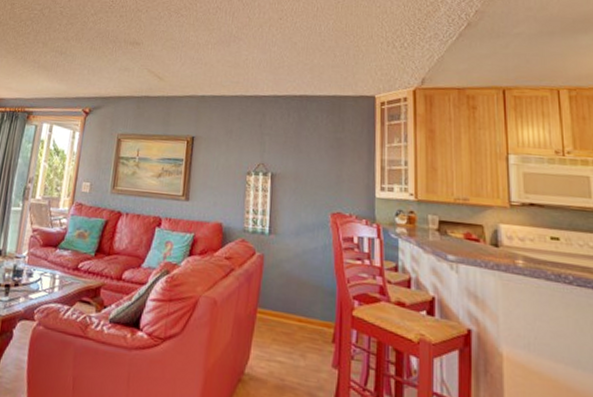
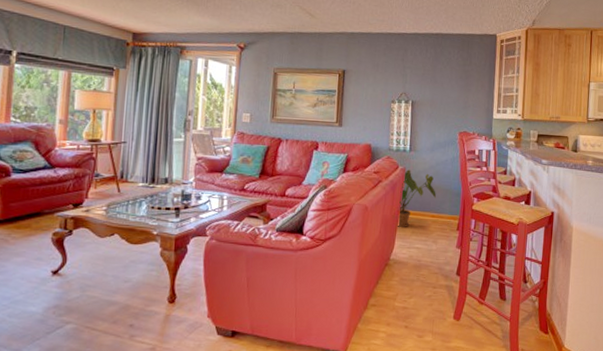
house plant: none [253,257,303,332] -> present [397,170,436,227]

